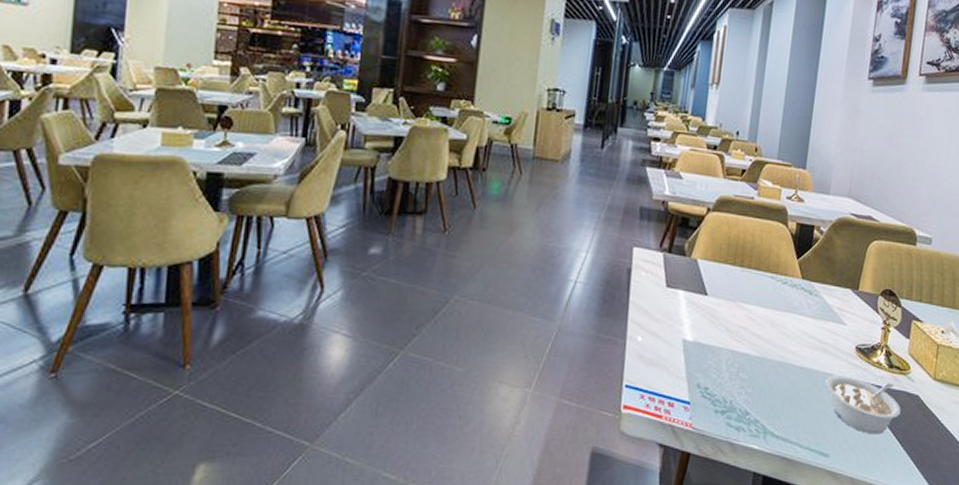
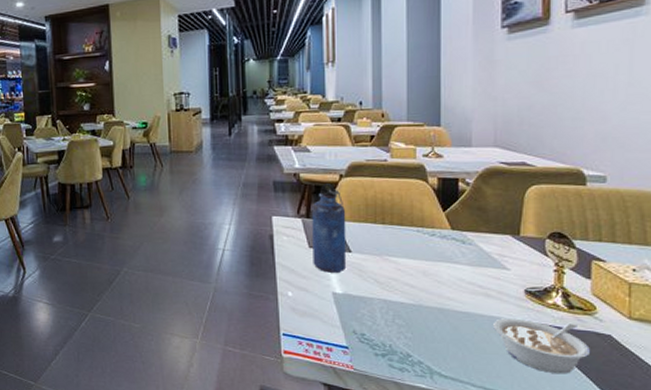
water bottle: none [668,216,708,317] -> present [312,183,347,273]

